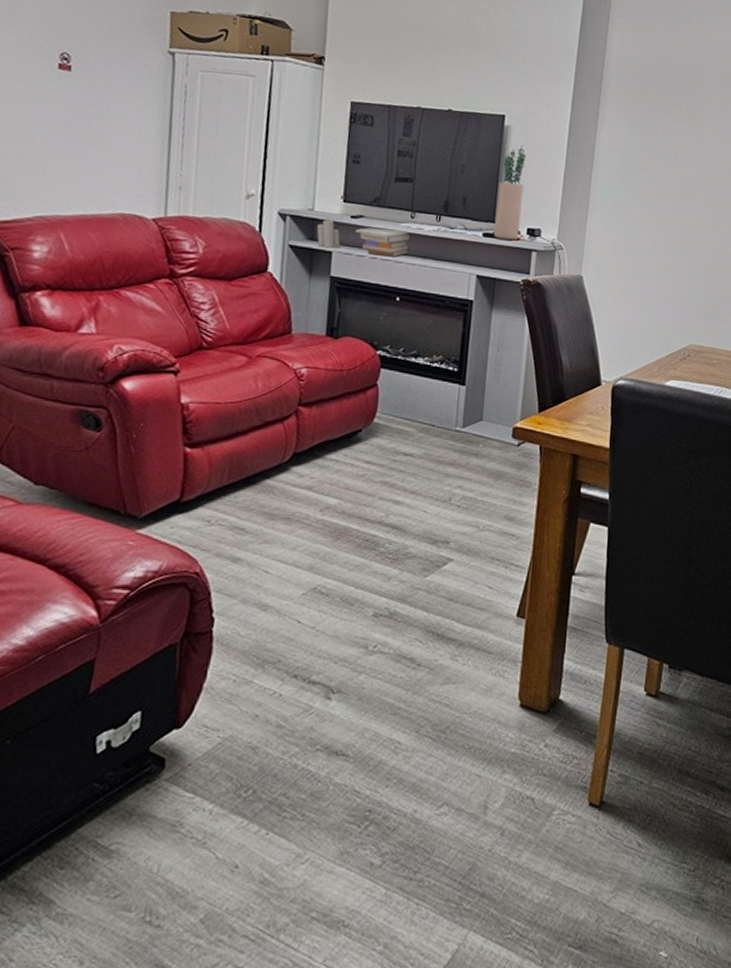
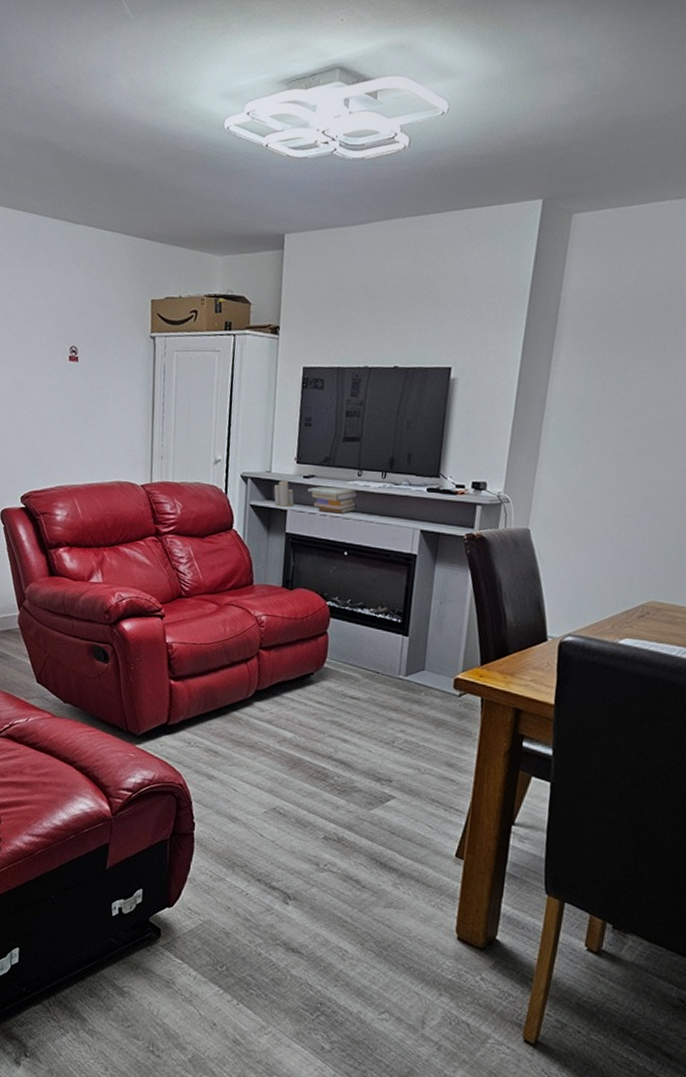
vase: present [493,145,526,241] -> none [437,397,473,495]

